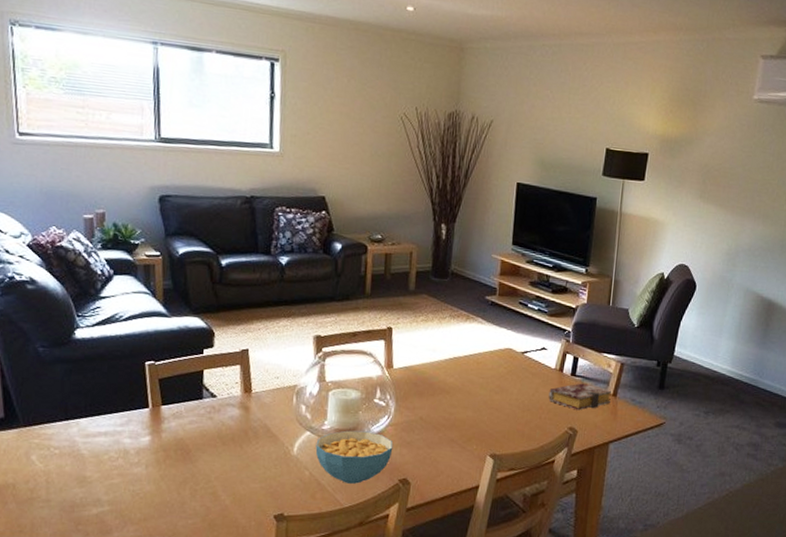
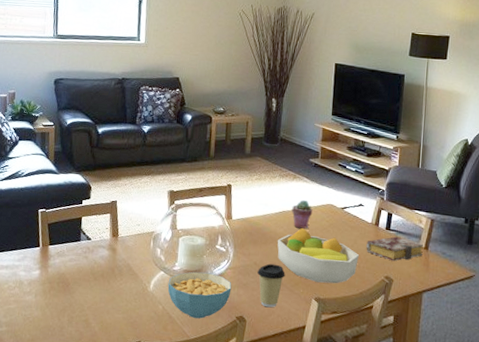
coffee cup: none [423,418,456,468] -> present [257,263,285,308]
fruit bowl: none [446,377,540,438] -> present [277,228,359,284]
potted succulent: none [464,343,489,377] -> present [292,199,313,229]

